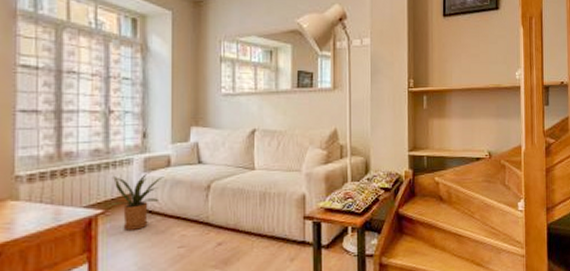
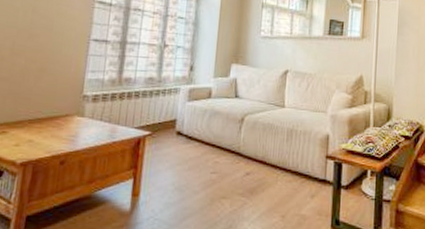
house plant: present [109,171,165,230] -> none [156,100,205,153]

